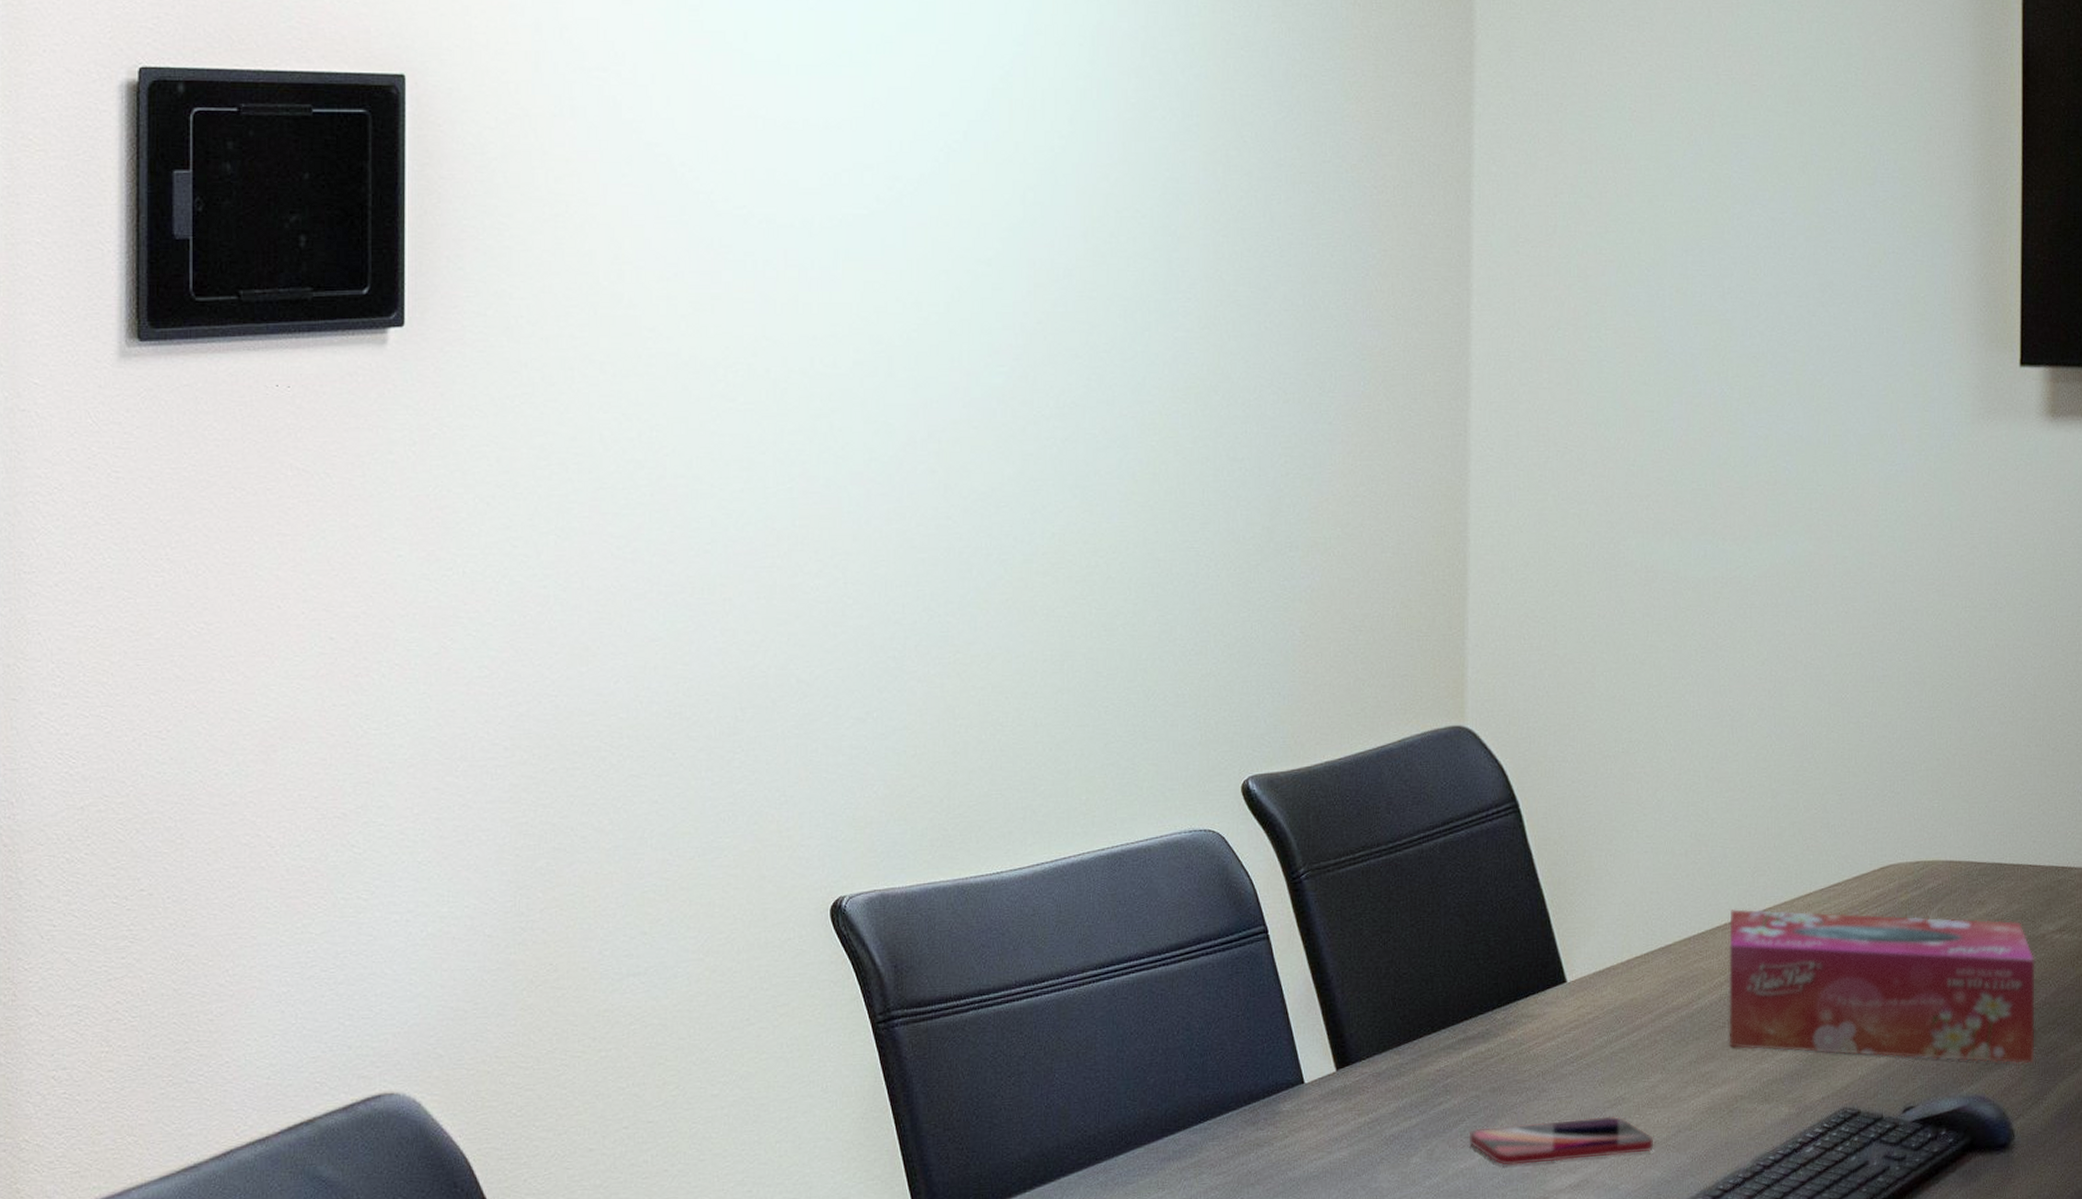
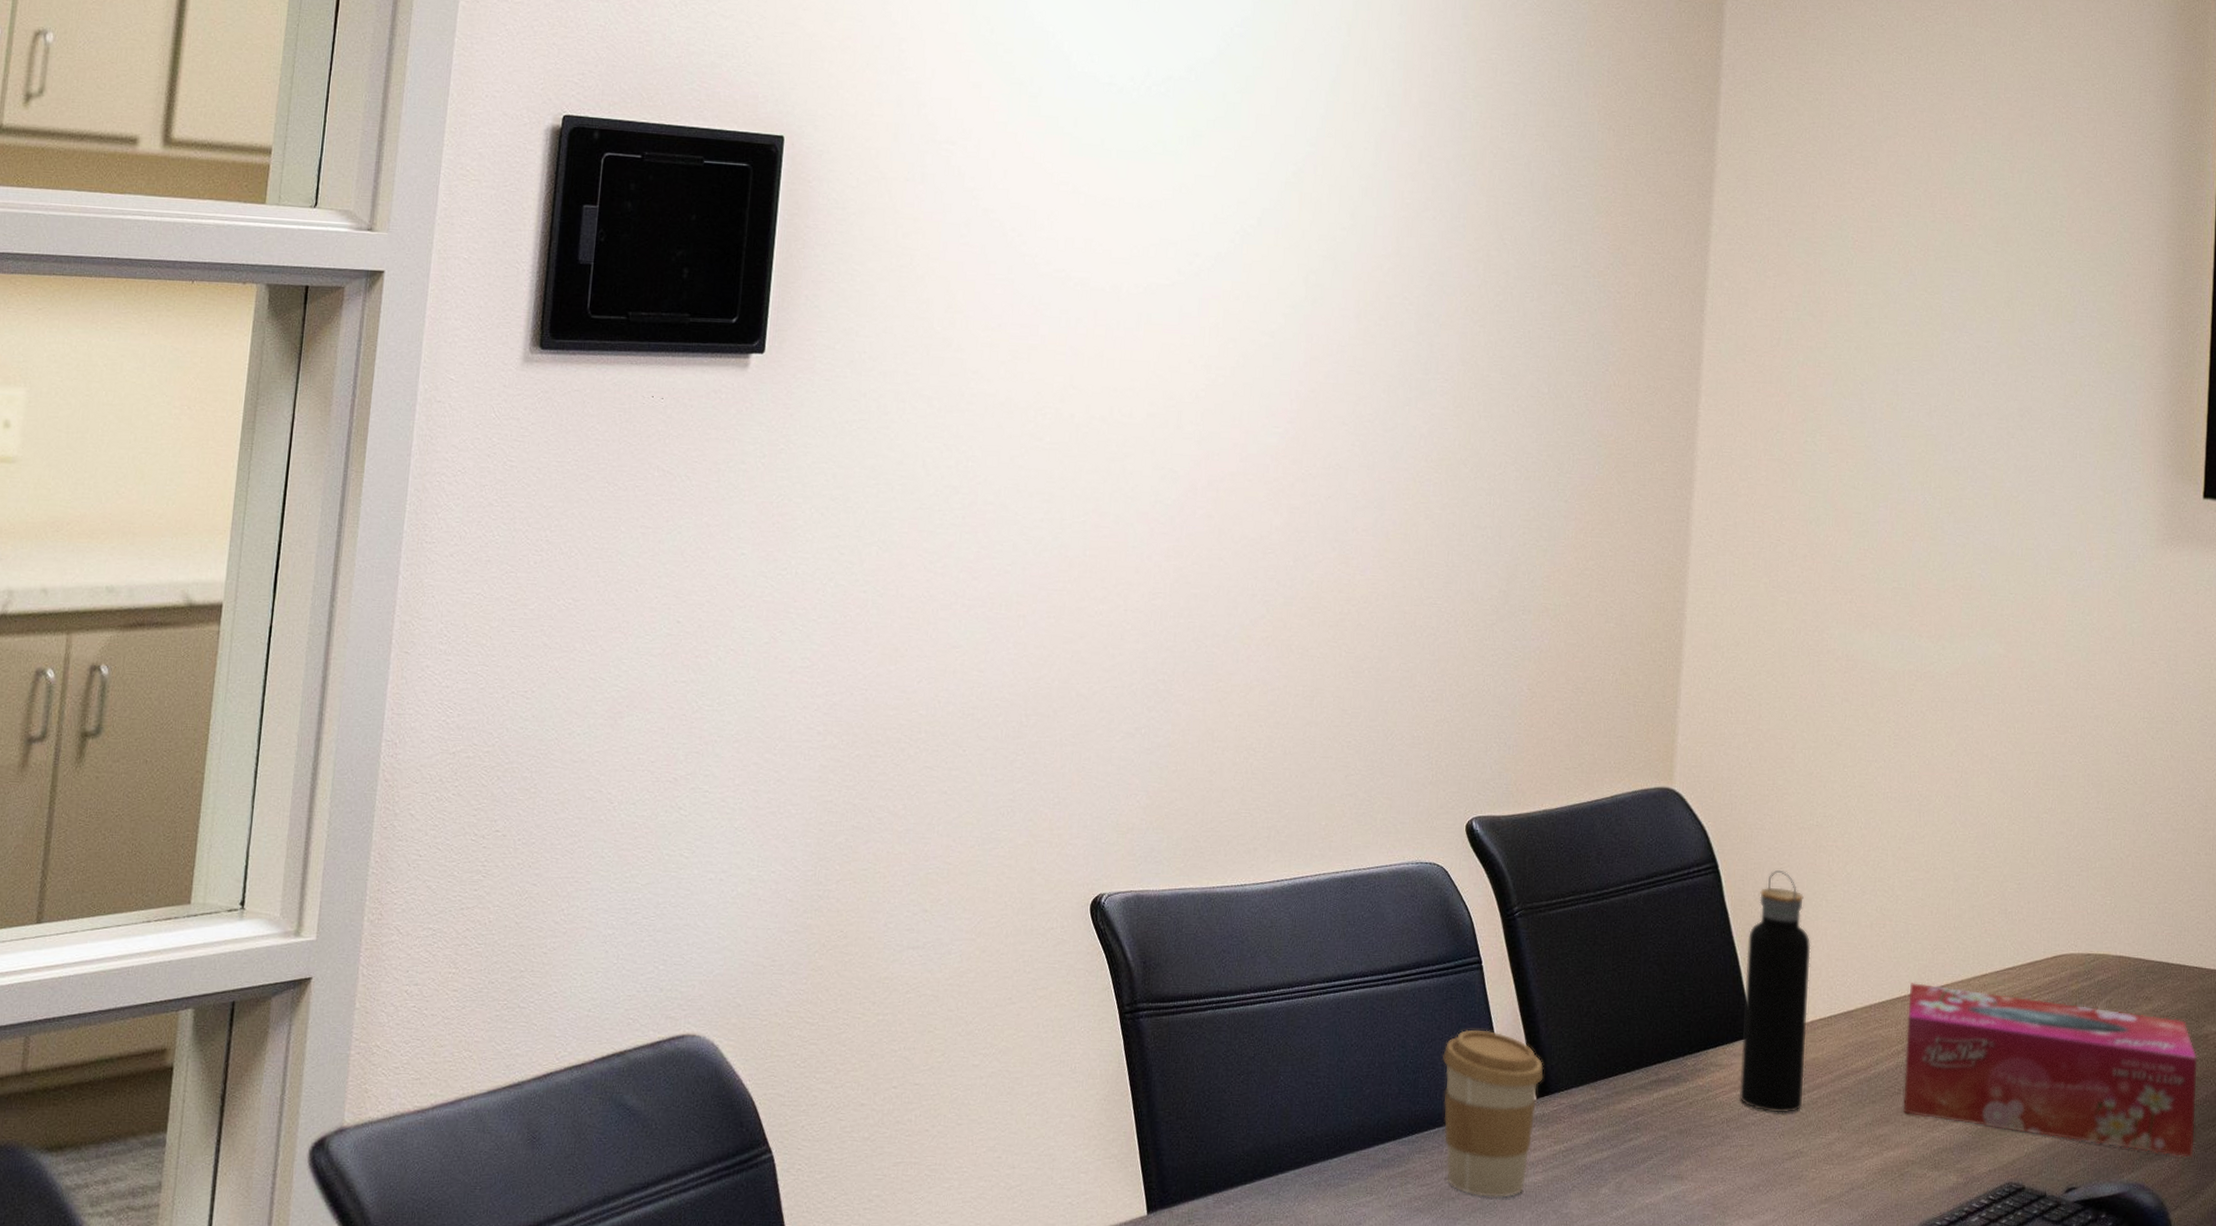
coffee cup: none [1230,1003,1343,1180] -> present [1441,1029,1544,1198]
smartphone: present [1470,1116,1653,1166] -> none [1656,1167,1827,1206]
water bottle: none [1555,804,1623,1060] -> present [1740,870,1811,1113]

